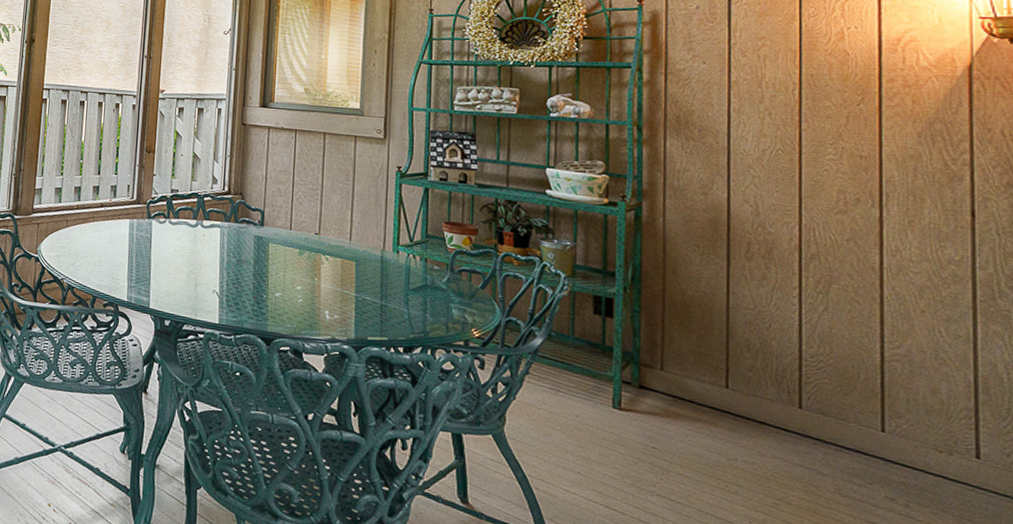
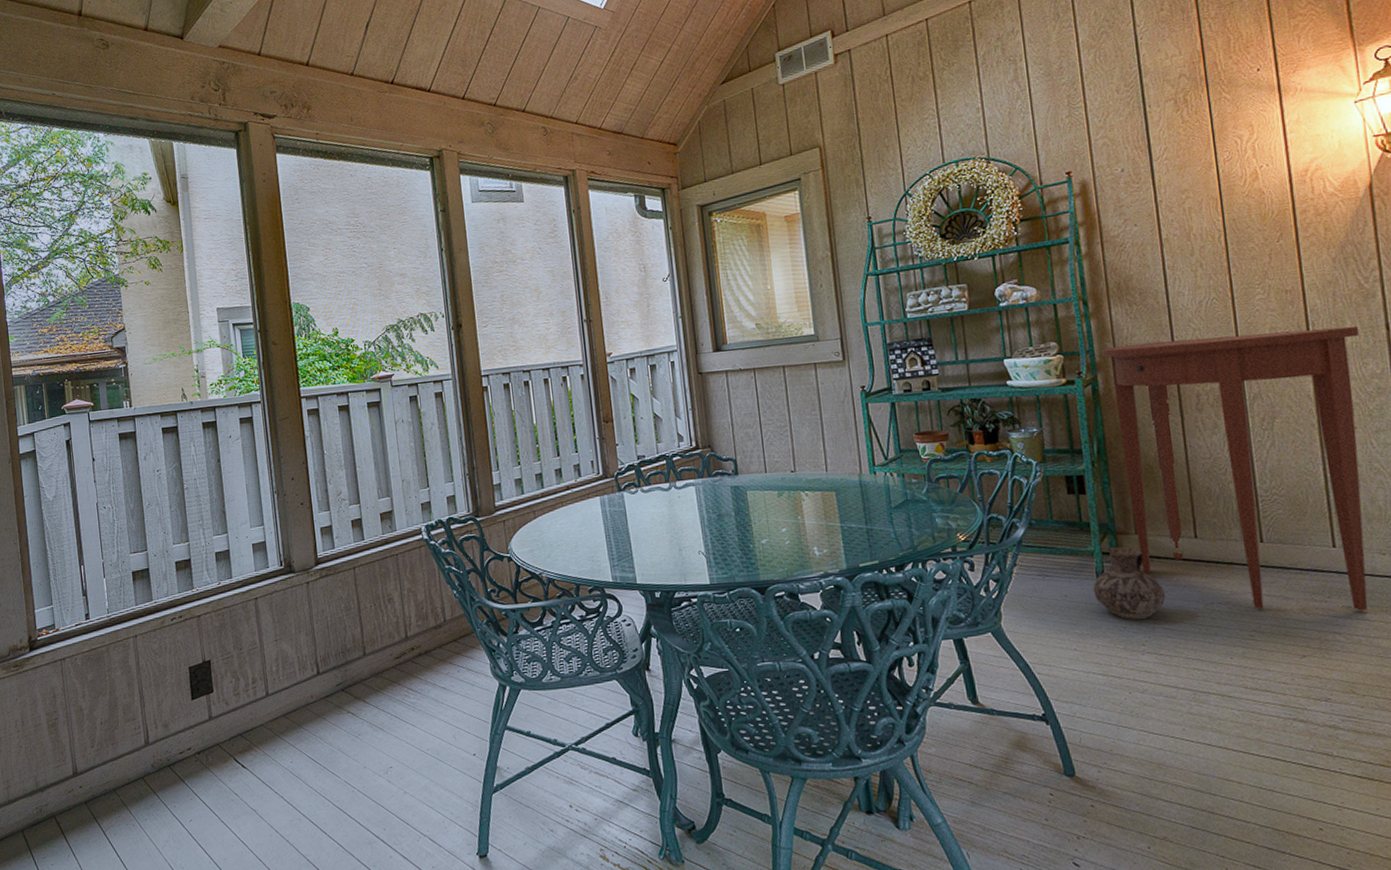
ceramic jug: none [607,378,686,460] -> present [1093,546,1166,620]
console table: none [650,177,940,508] -> present [1102,325,1368,611]

